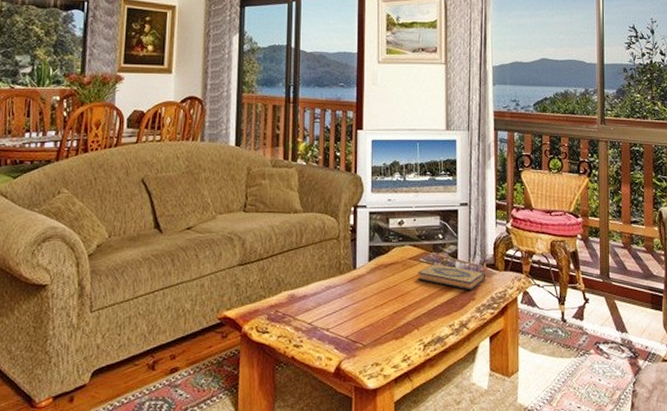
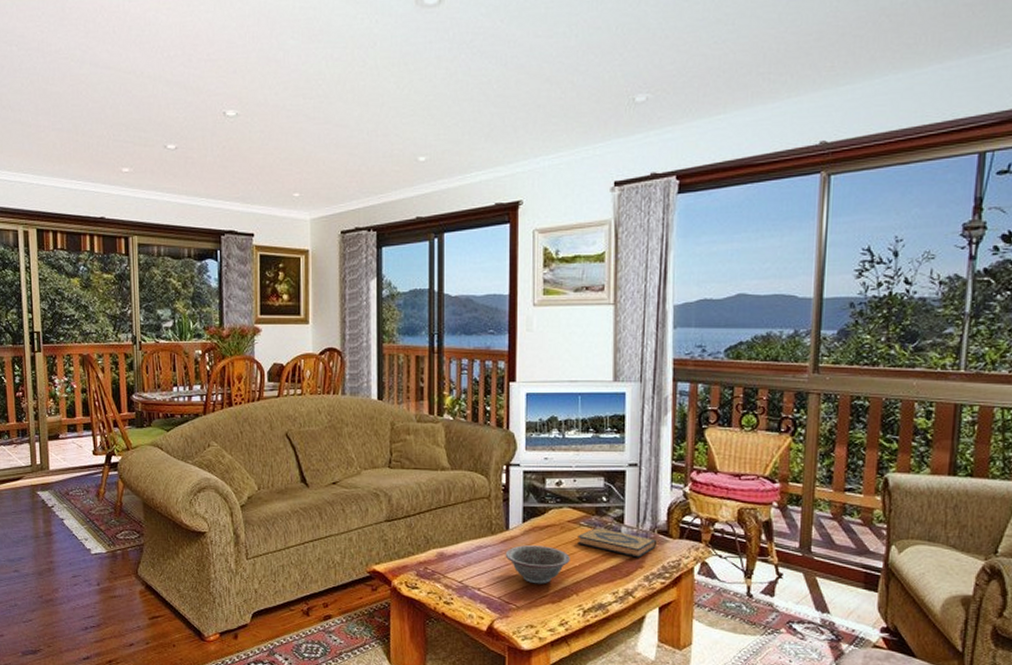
decorative bowl: none [352,283,411,321] -> present [505,545,570,584]

